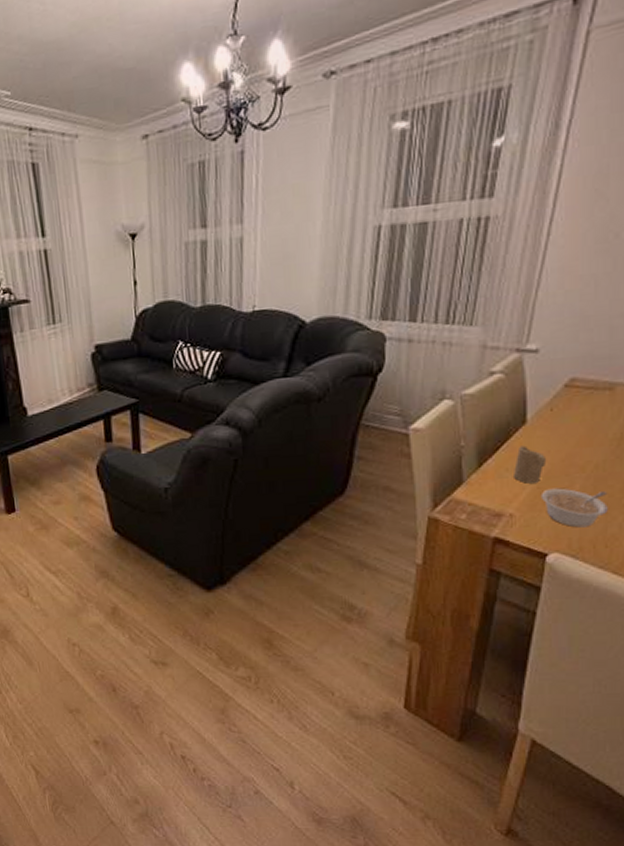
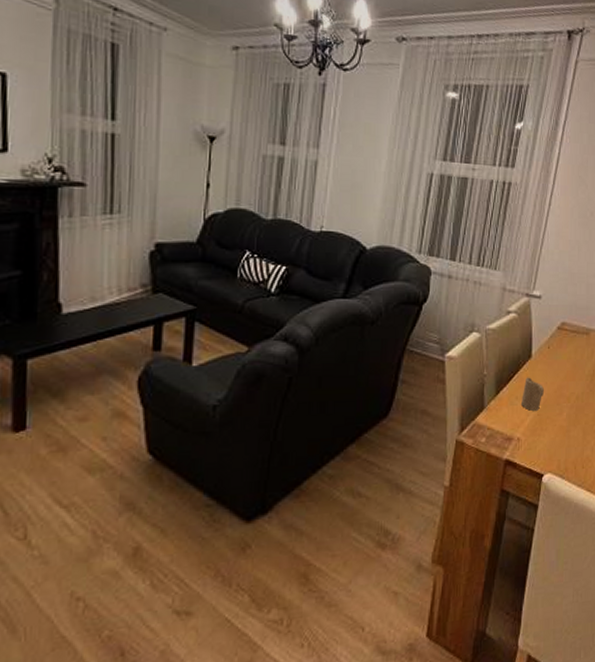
legume: present [540,488,608,528] -> none [540,415,584,451]

